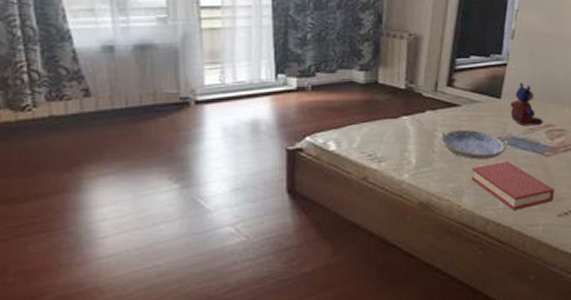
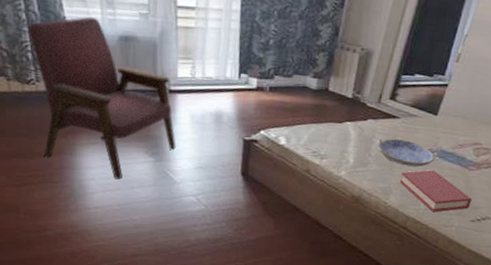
armchair: none [24,26,207,216] -> present [28,16,176,179]
stuffed bear: present [510,82,543,126] -> none [443,103,473,143]

